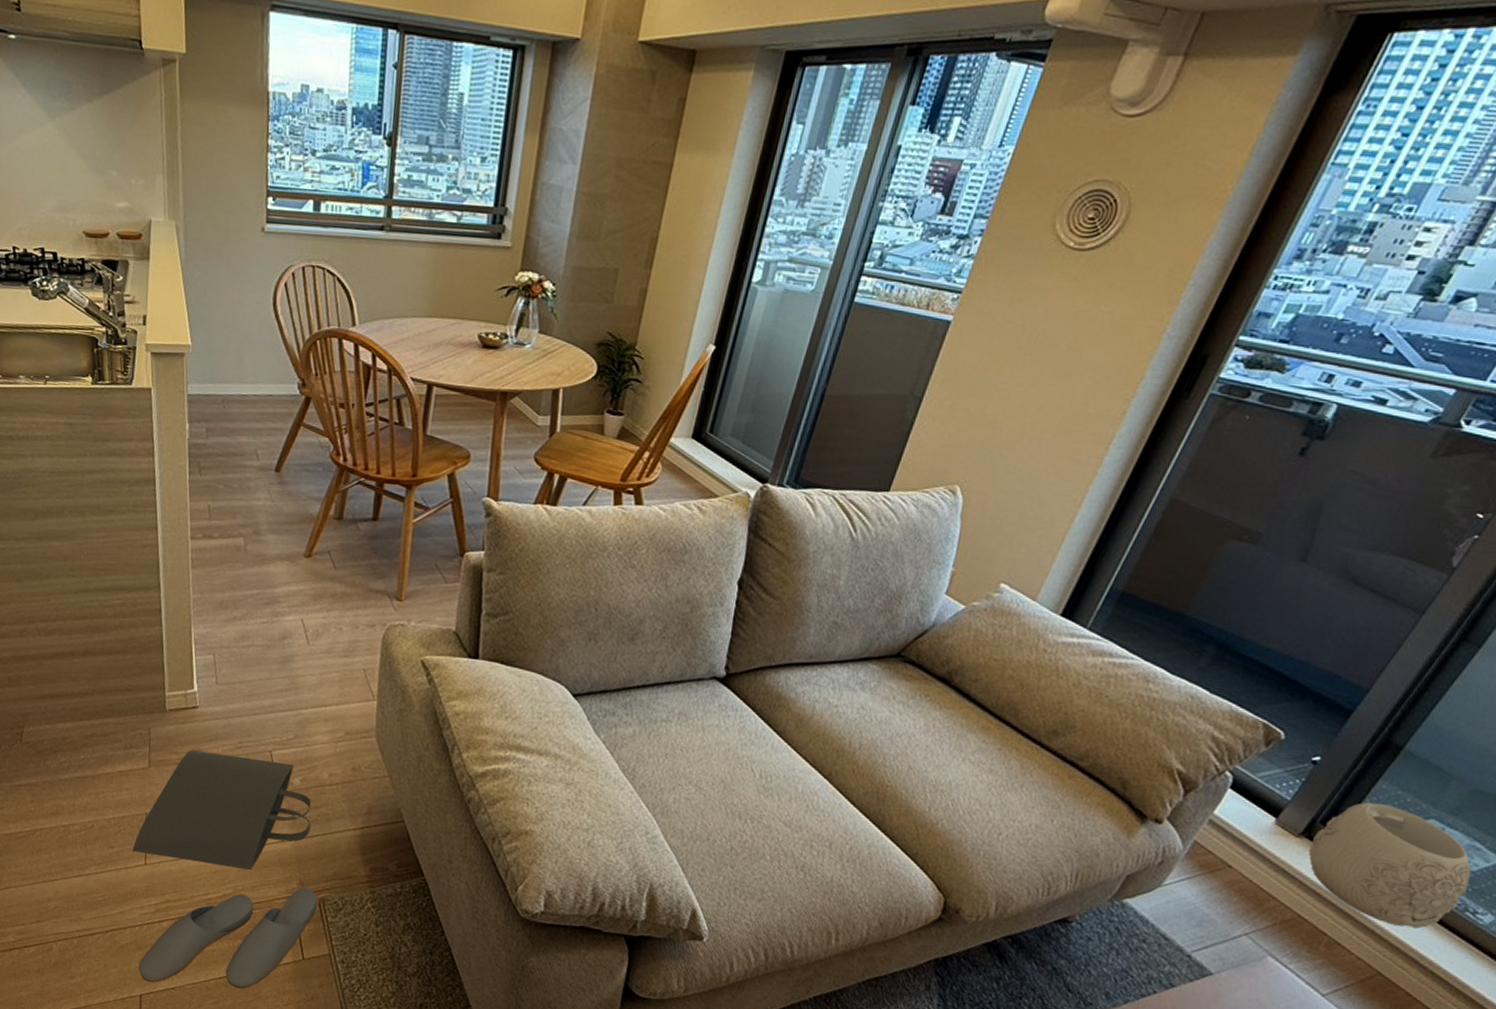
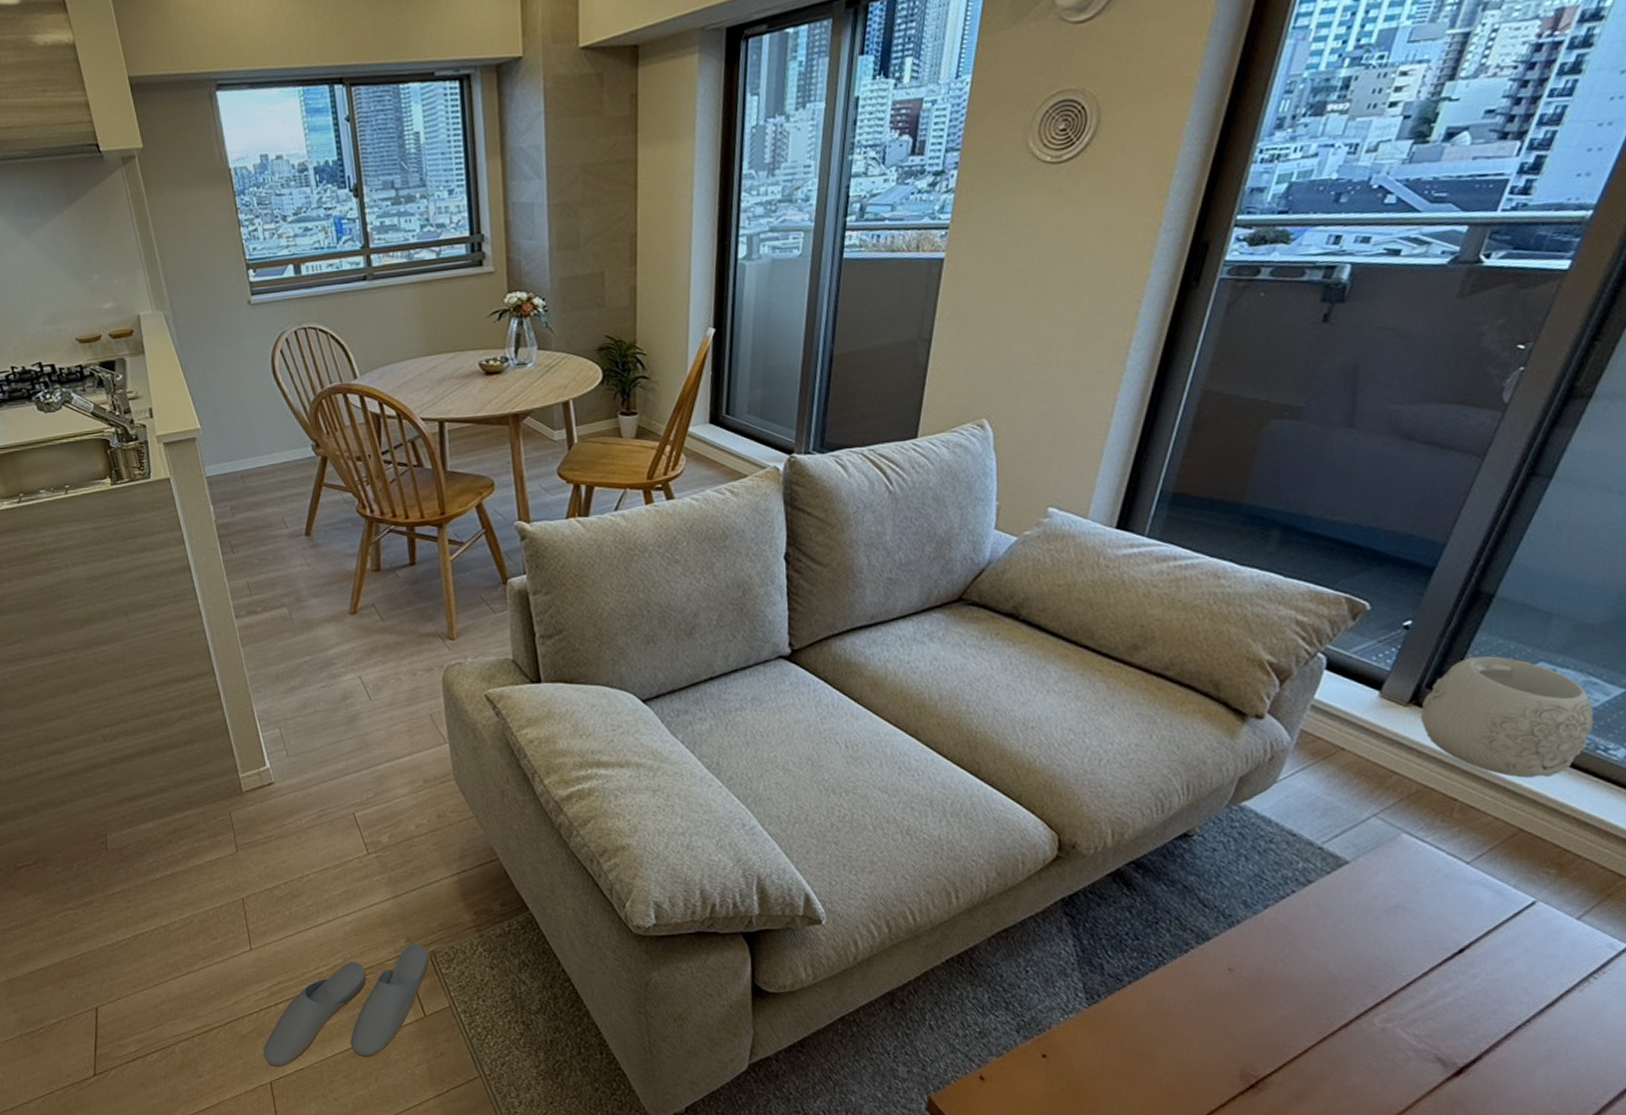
tote bag: present [132,750,312,870] -> none [235,823,408,939]

